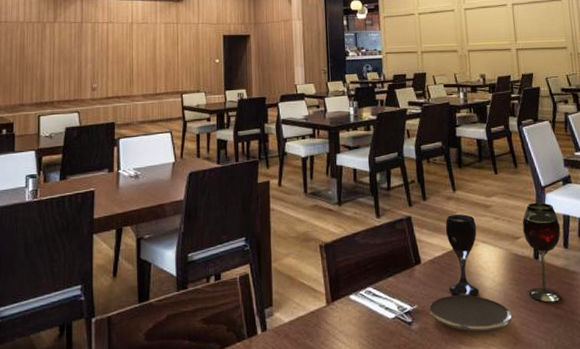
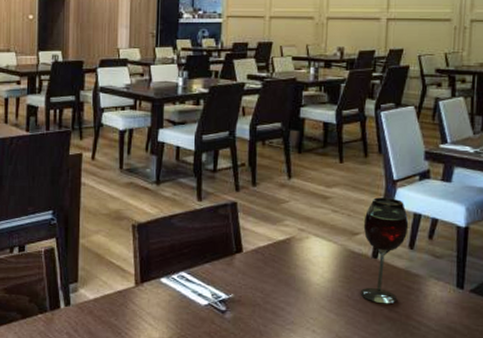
plate: present [428,295,513,333] -> none [245,288,338,328]
cup: present [445,214,480,297] -> none [270,204,311,290]

